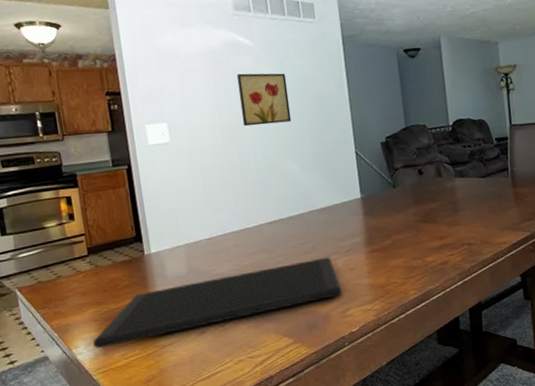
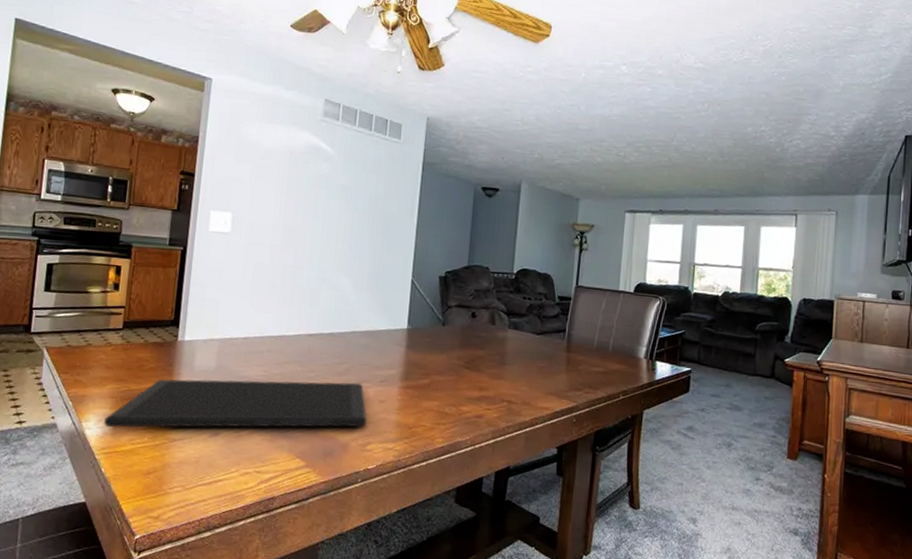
wall art: present [236,73,292,127] -> none [306,178,359,236]

